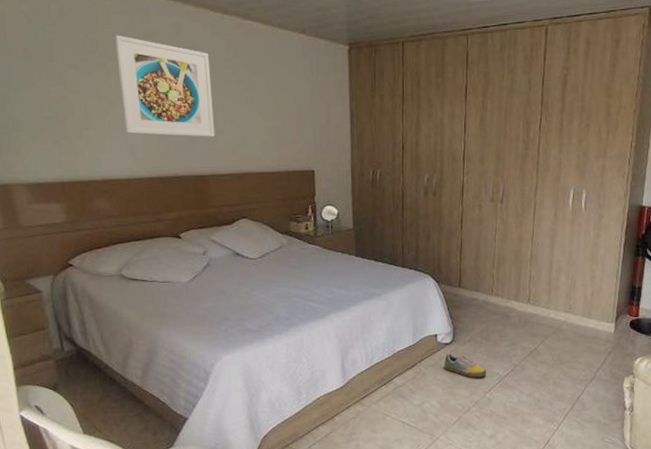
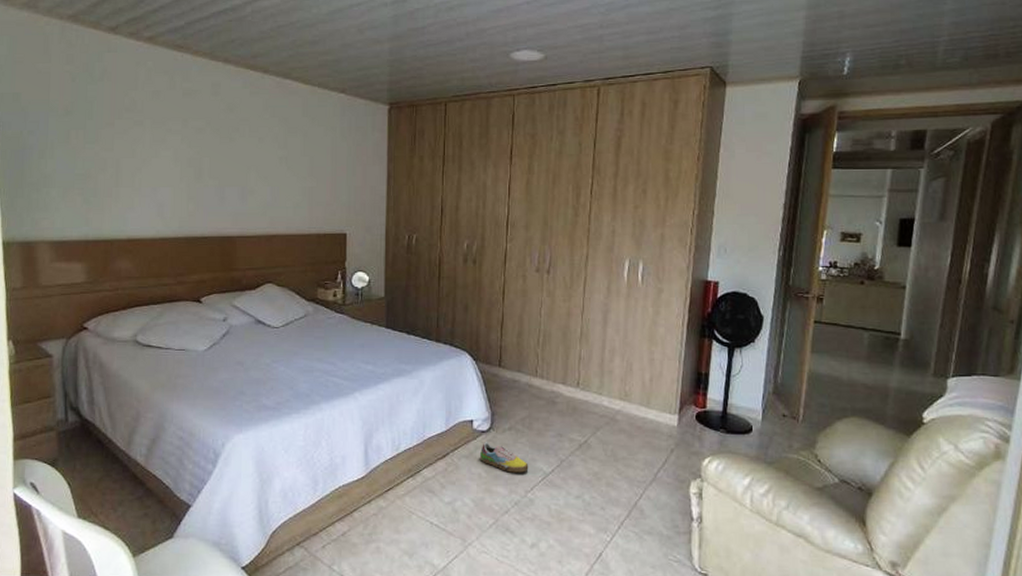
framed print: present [114,35,215,137] -> none [153,94,246,197]

